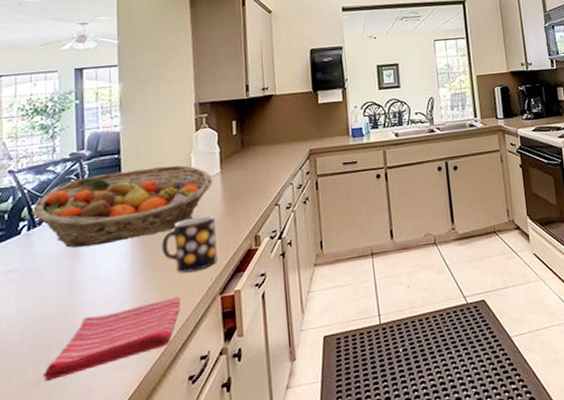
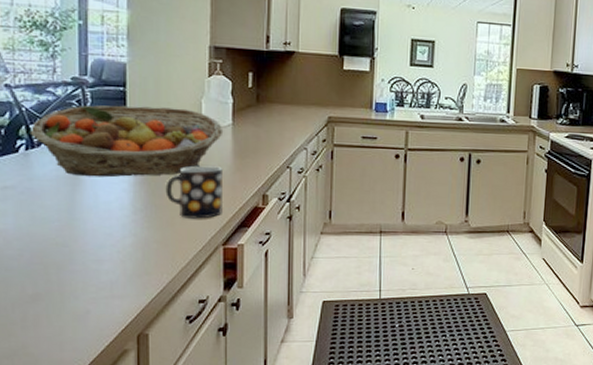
dish towel: present [43,296,180,381] -> none [41,240,182,298]

